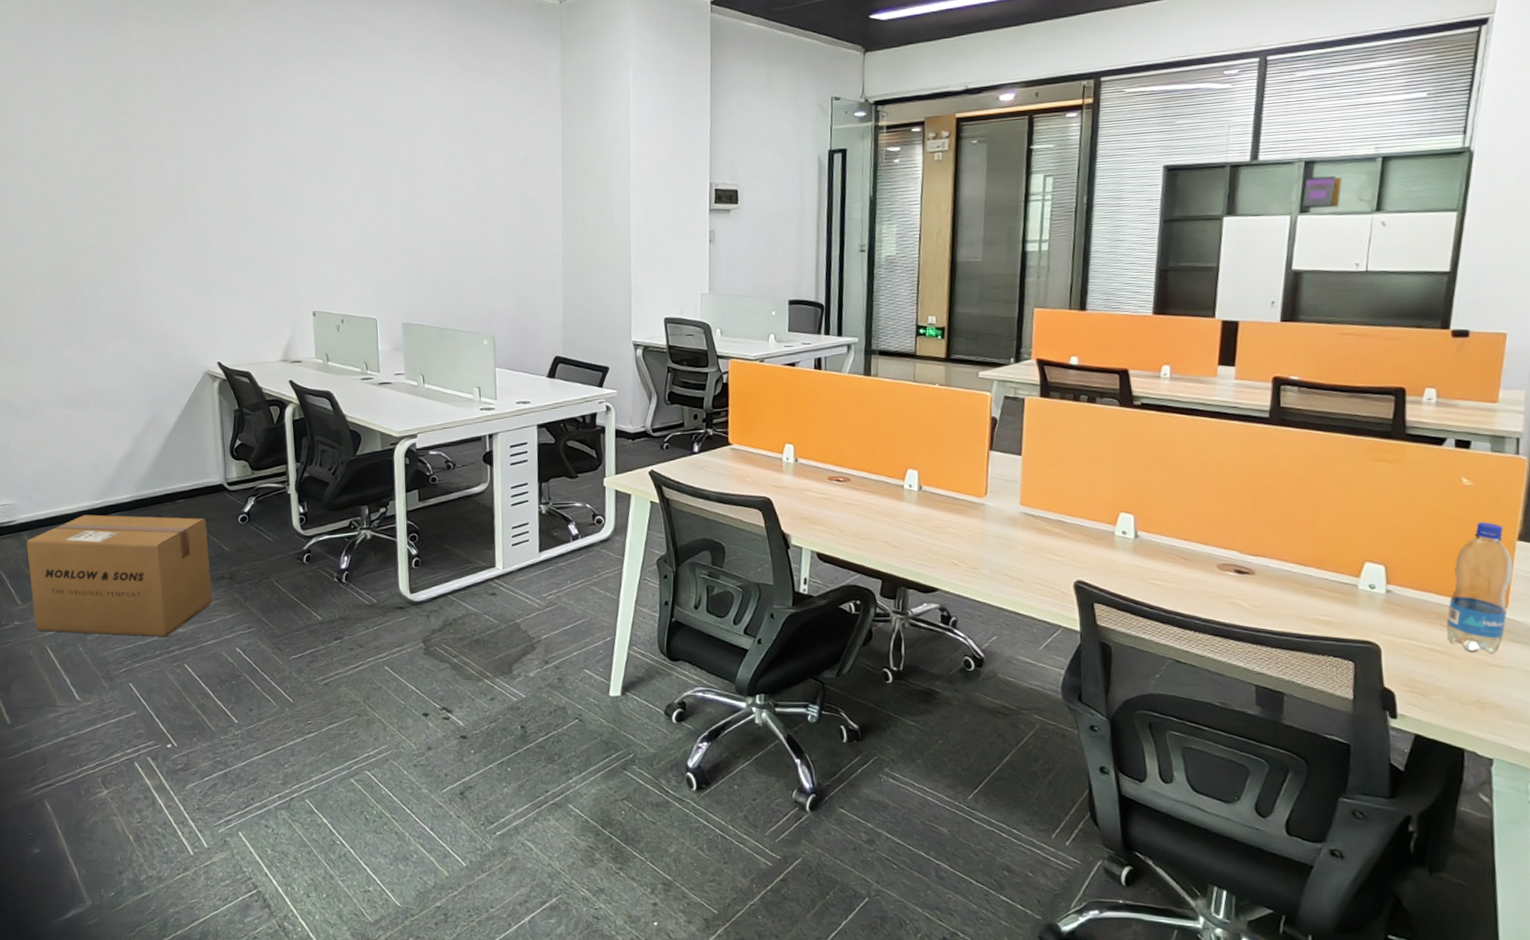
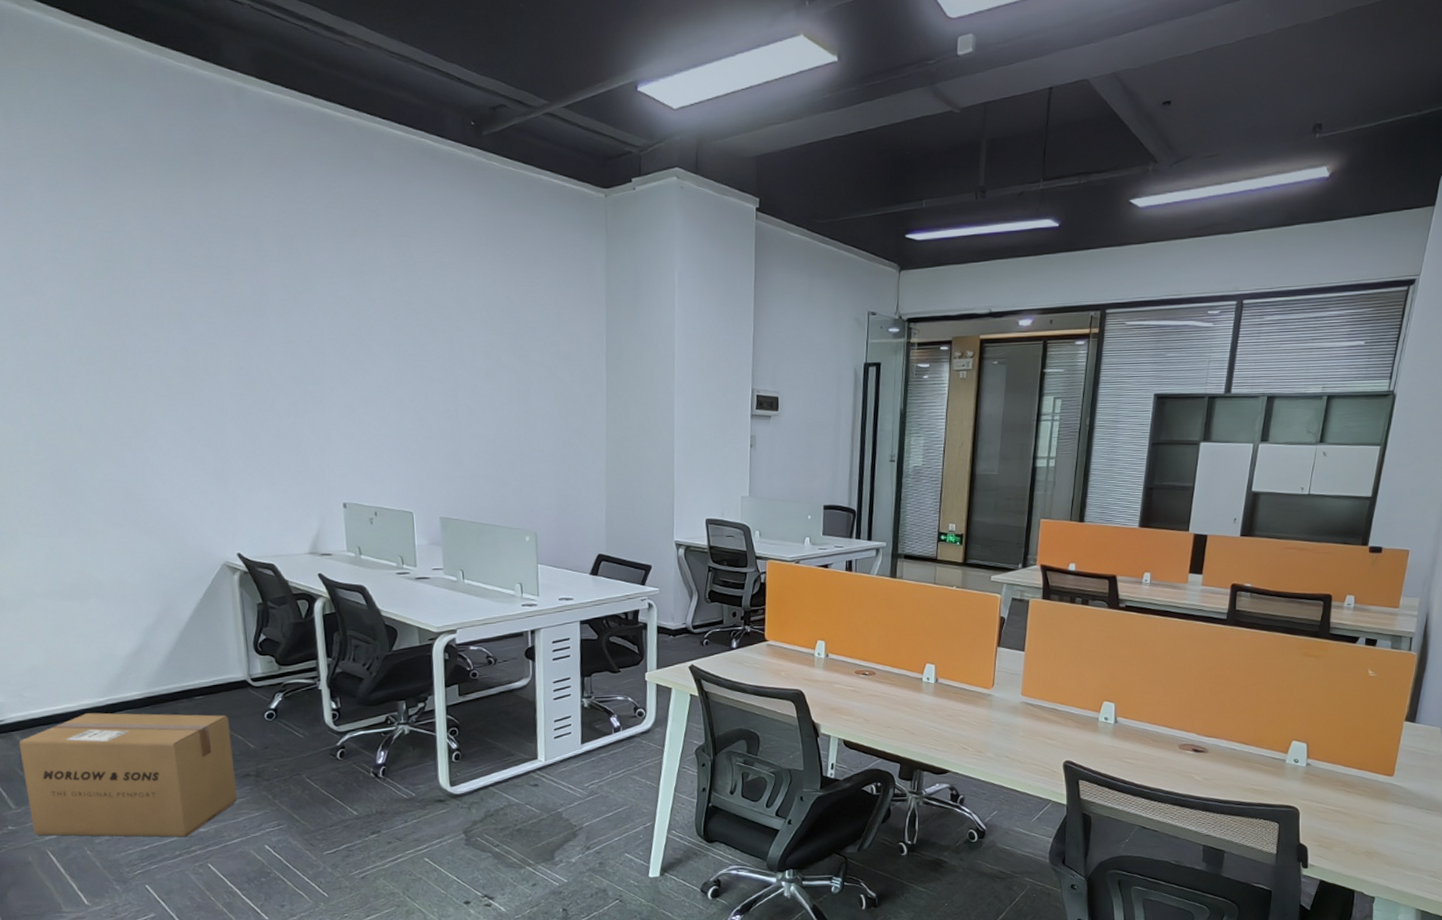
books: present [1302,175,1343,209] -> none [1263,410,1295,439]
bottle: present [1446,522,1514,654] -> none [1349,706,1400,813]

